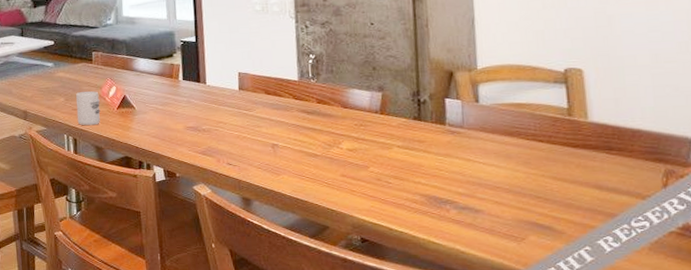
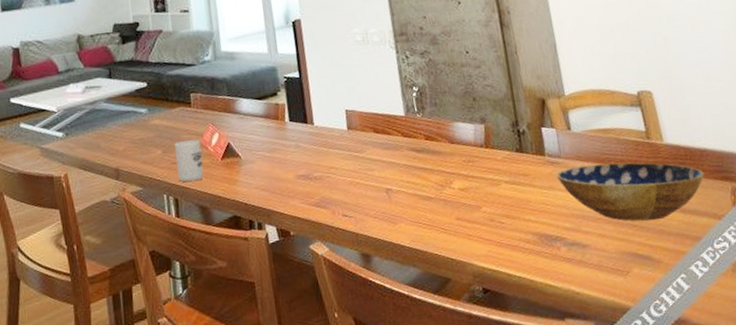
bowl: none [454,136,633,194] -> present [555,162,705,222]

